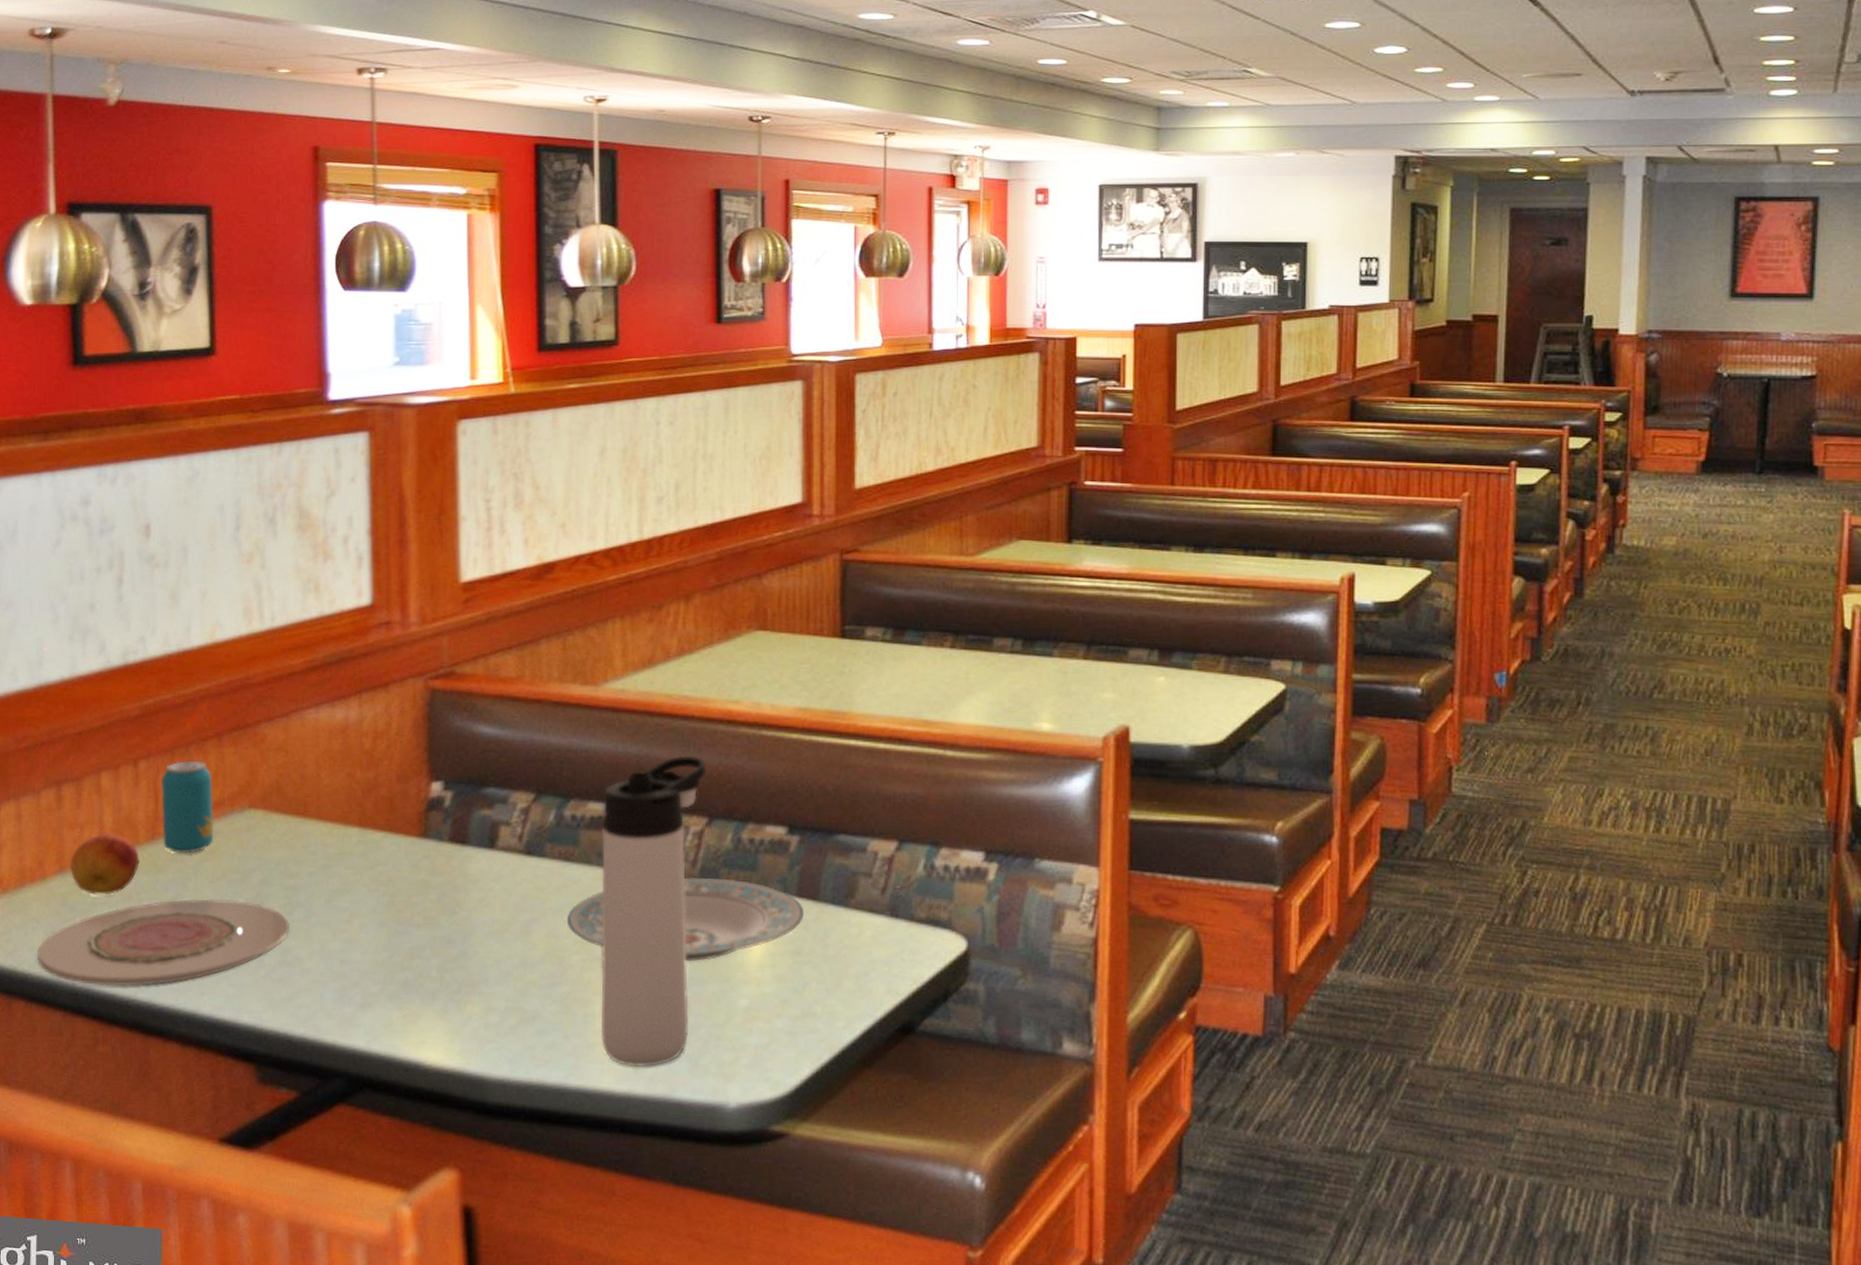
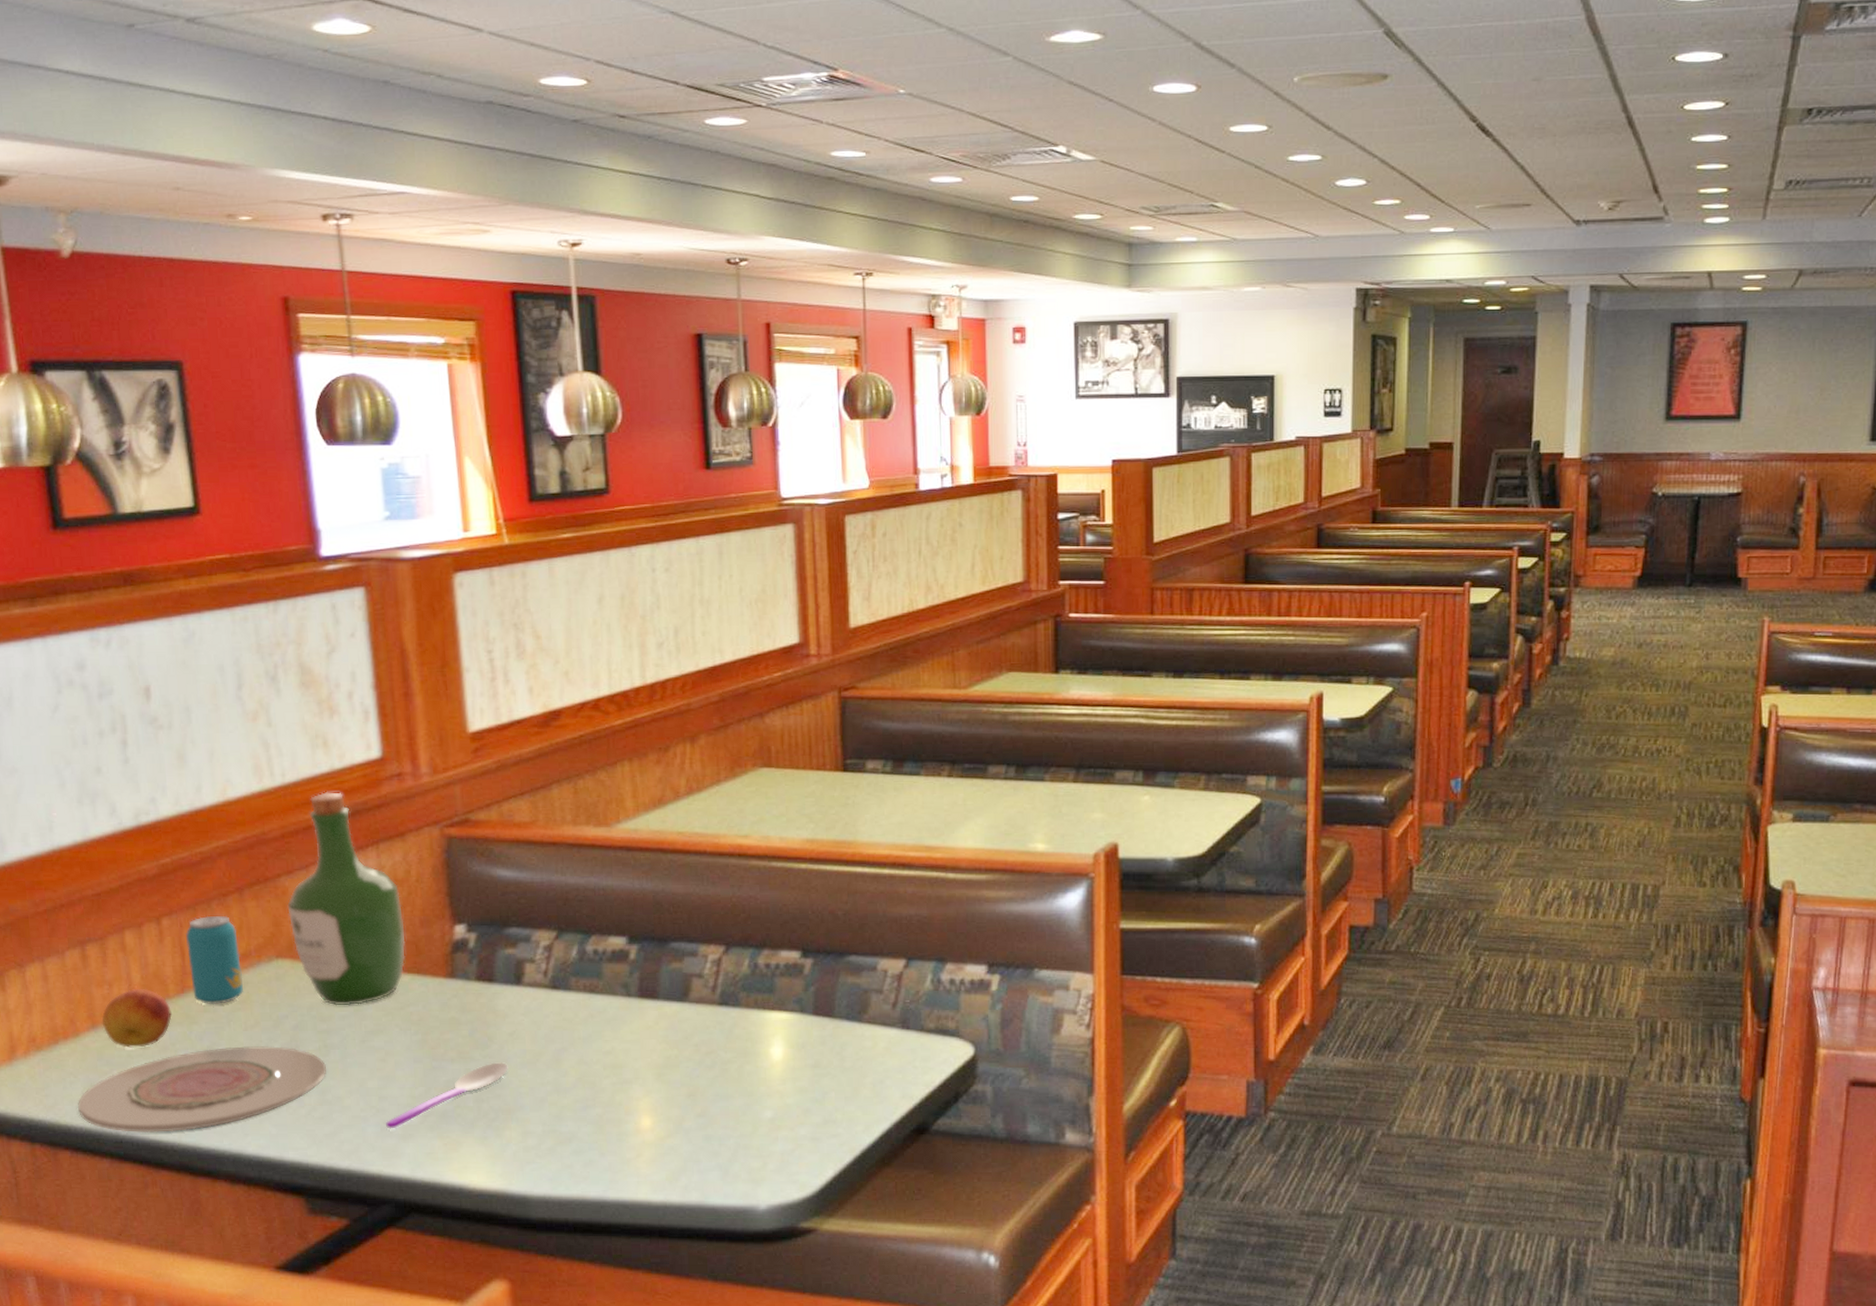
wine bottle: none [265,638,381,862] -> present [287,792,406,1006]
spoon: none [345,930,475,996] -> present [386,1062,508,1129]
plate: present [566,876,805,962] -> none [595,1001,822,1080]
thermos bottle: present [600,755,706,1068] -> none [624,889,721,1179]

